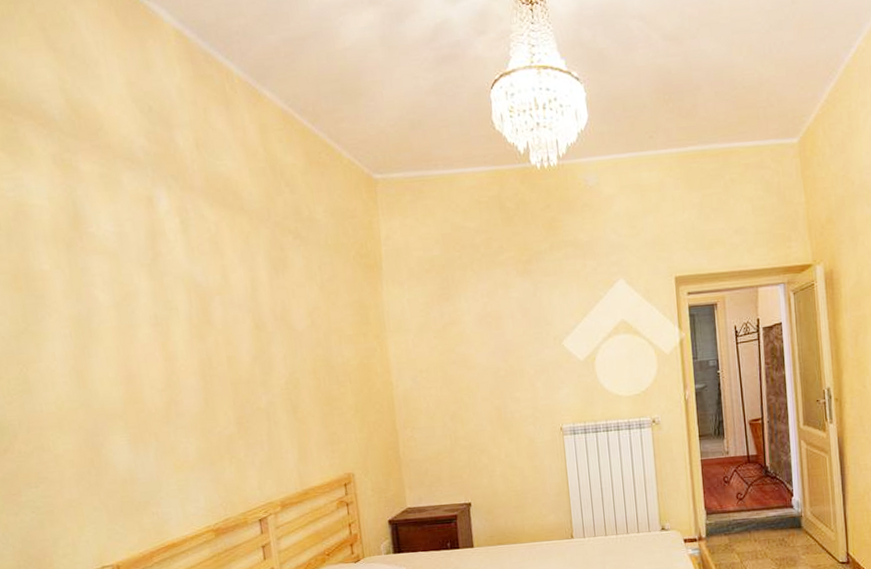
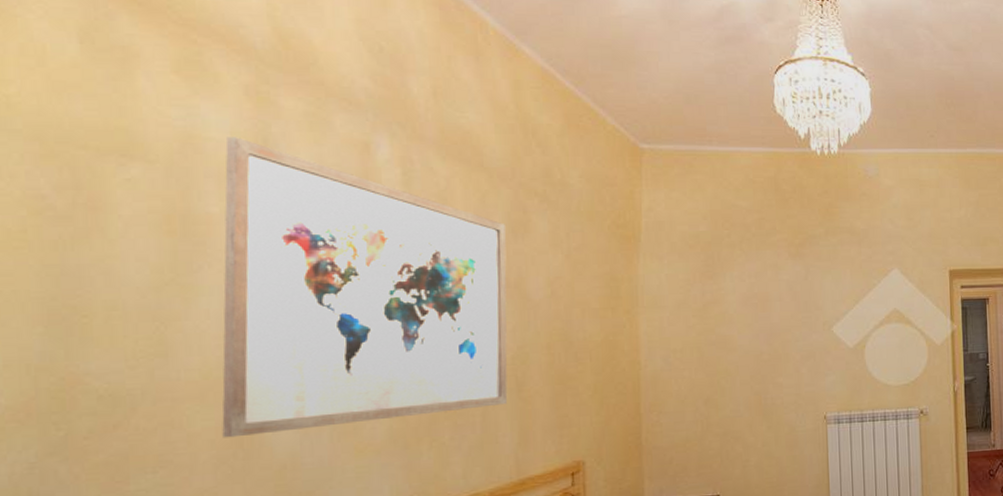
wall art: none [46,202,287,459] -> present [222,137,508,438]

